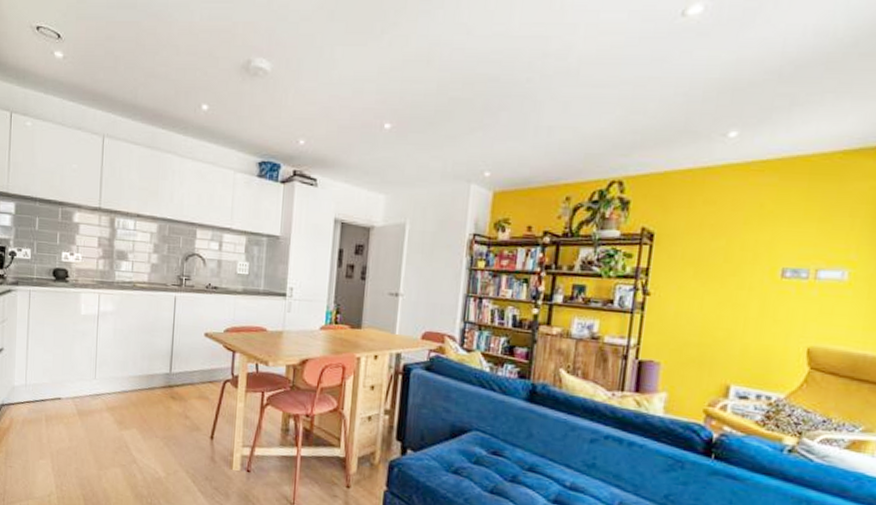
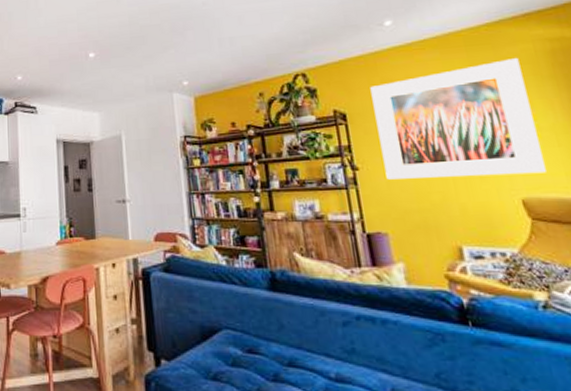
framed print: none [676,196,863,325] -> present [370,58,546,180]

